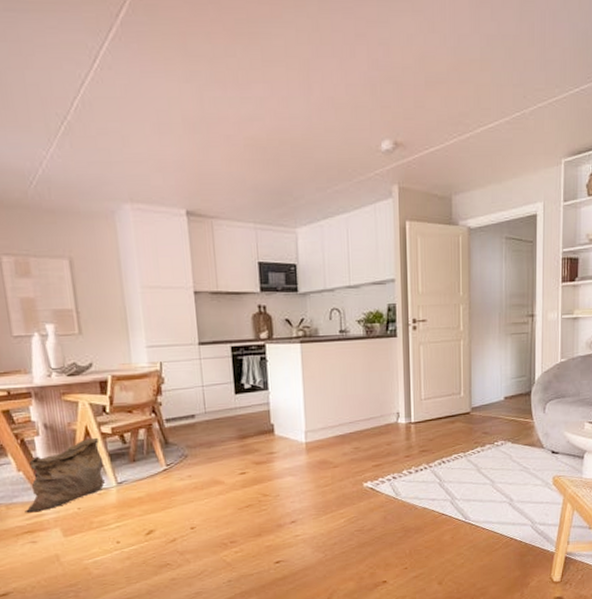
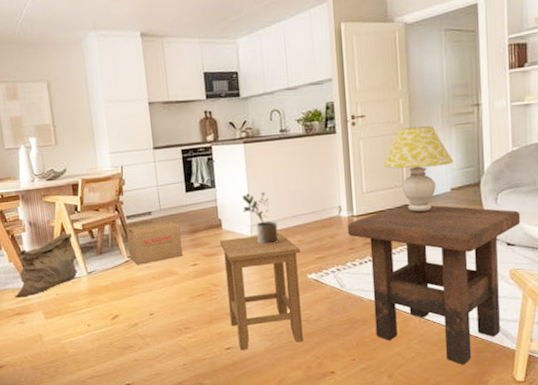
cardboard box: none [164,425,230,474] -> present [126,221,183,265]
stool: none [271,440,357,563] -> present [219,233,303,350]
potted plant: none [297,395,335,452] -> present [242,191,279,245]
side table: none [405,411,565,569] -> present [348,203,521,365]
table lamp: none [442,333,508,420] -> present [383,125,454,213]

